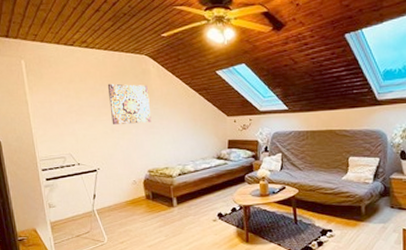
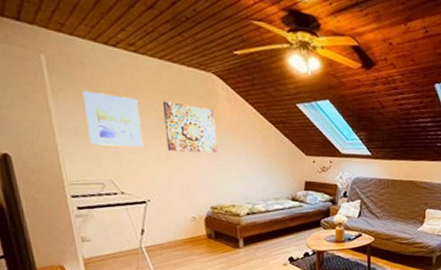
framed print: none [49,83,94,126] -> present [82,90,143,148]

